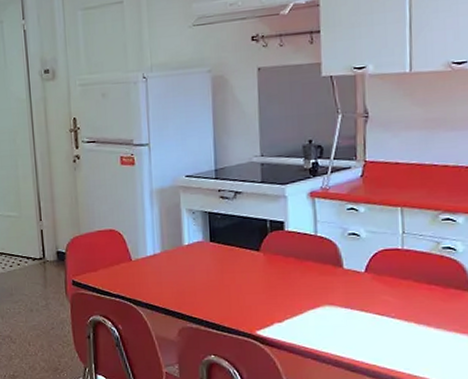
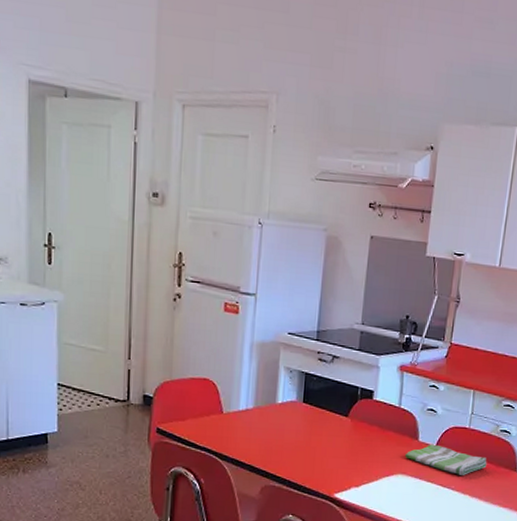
dish towel: none [329,270,432,301] -> present [404,444,487,475]

